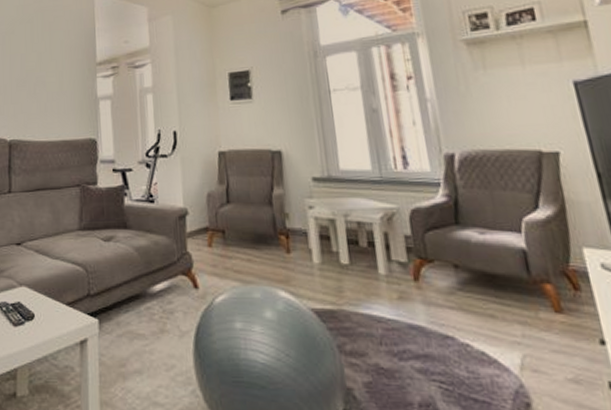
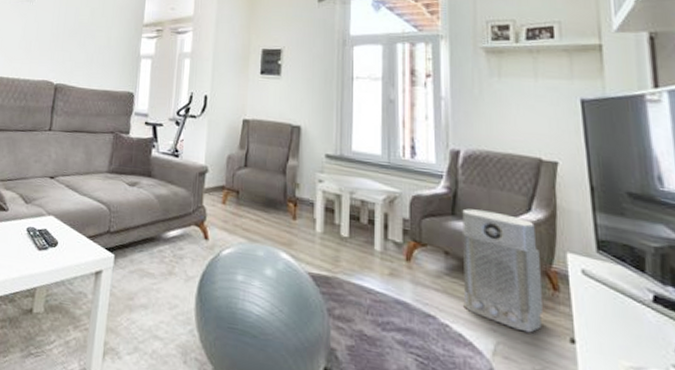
air purifier: none [466,214,568,340] -> present [462,208,544,333]

